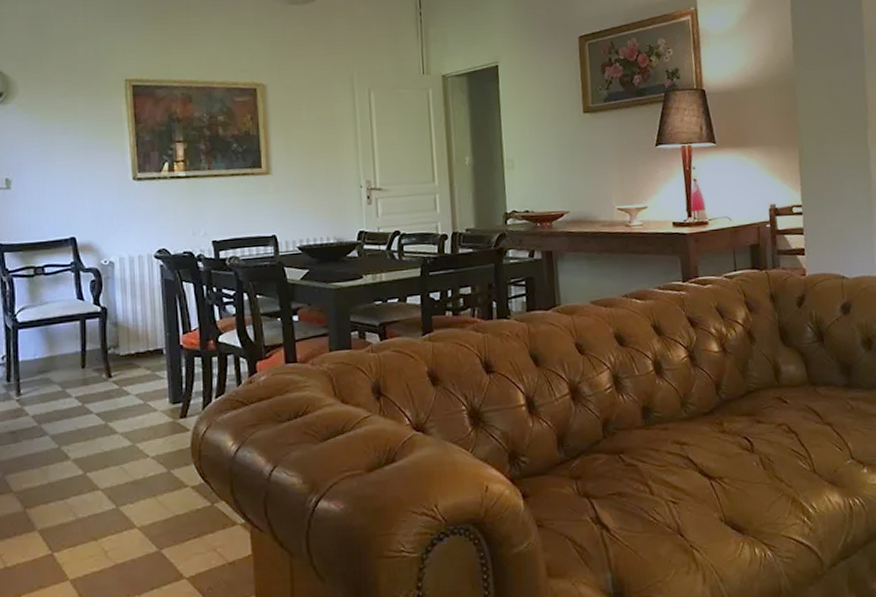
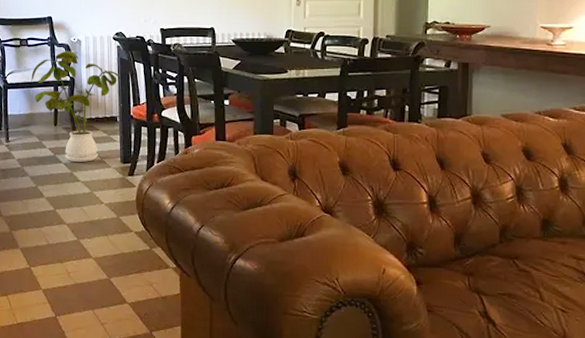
house plant: none [50,275,165,411] -> present [31,51,120,163]

